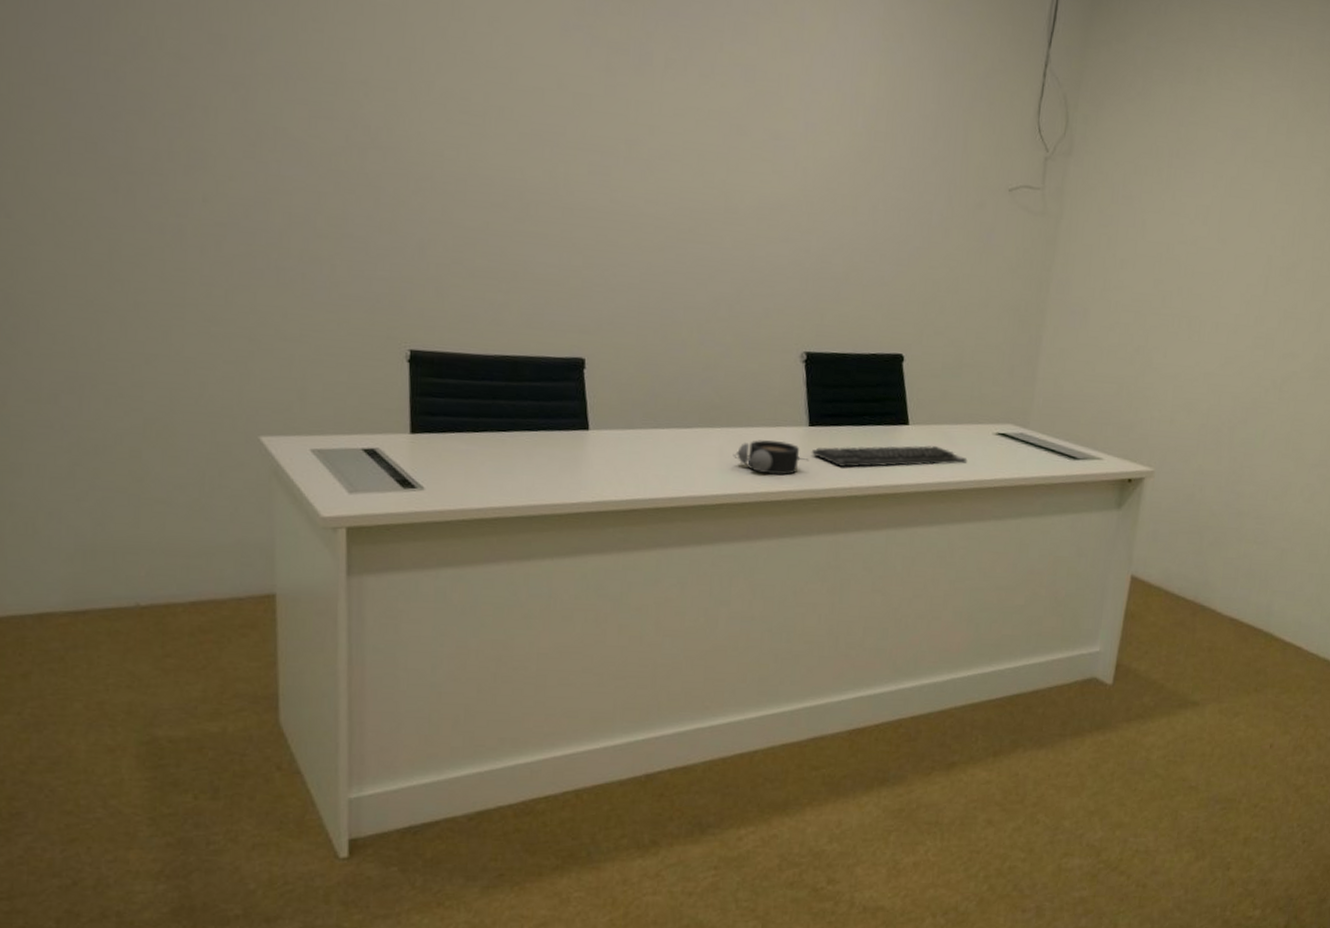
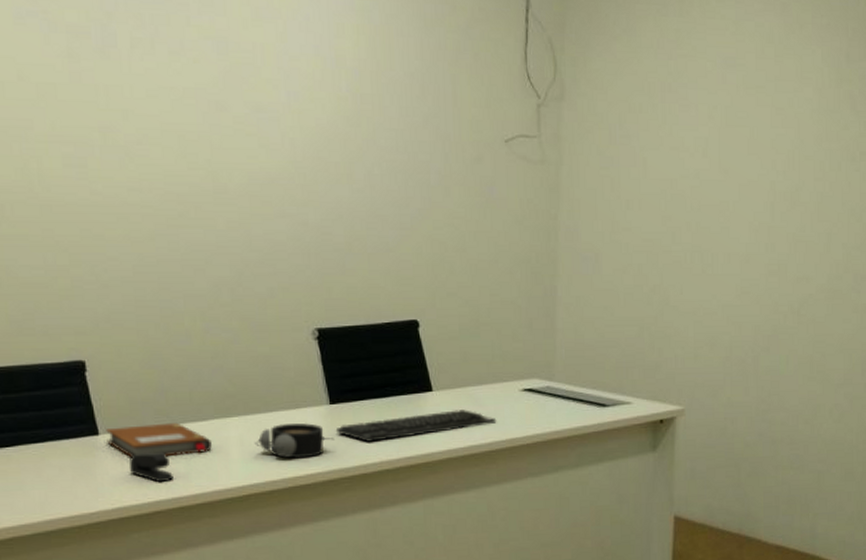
notebook: none [595,425,694,459] -> present [106,422,213,457]
stapler: none [613,451,653,483] -> present [129,452,173,483]

